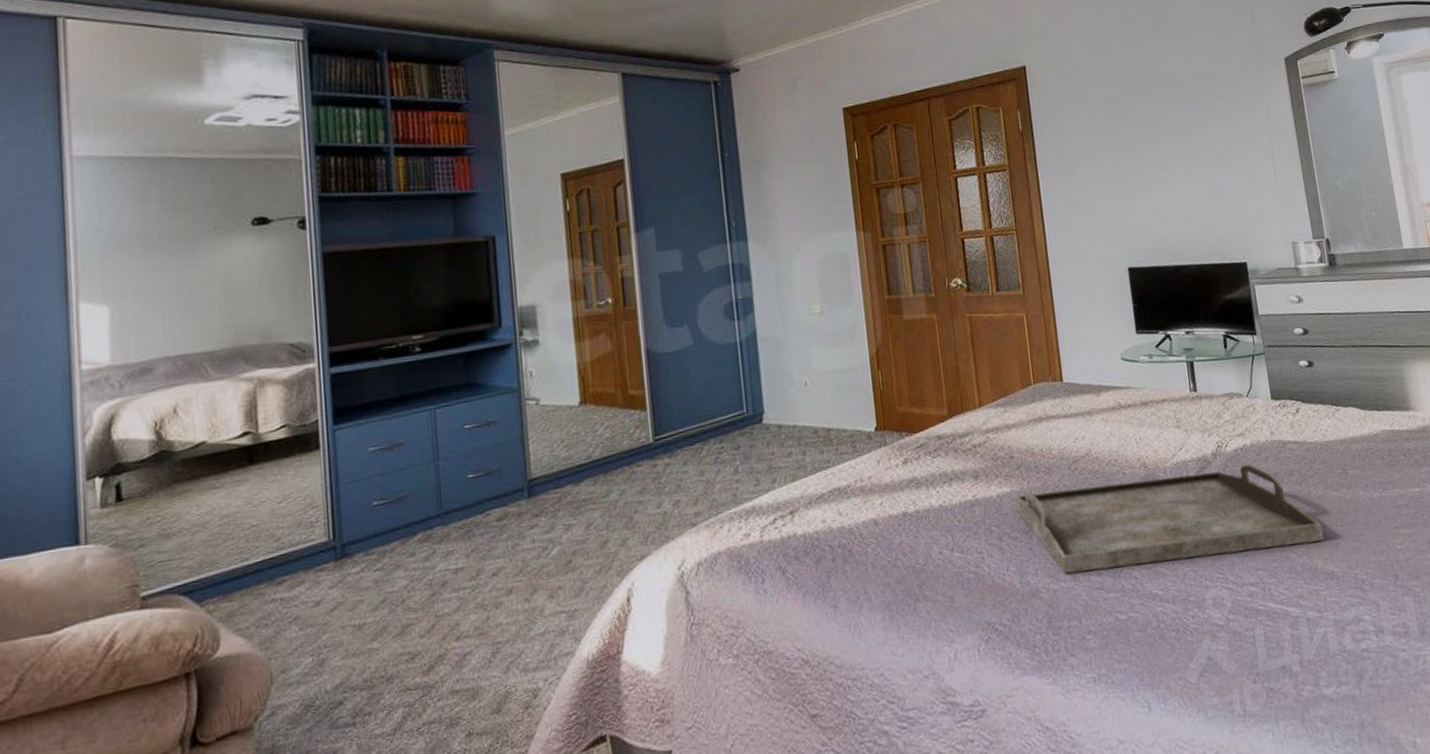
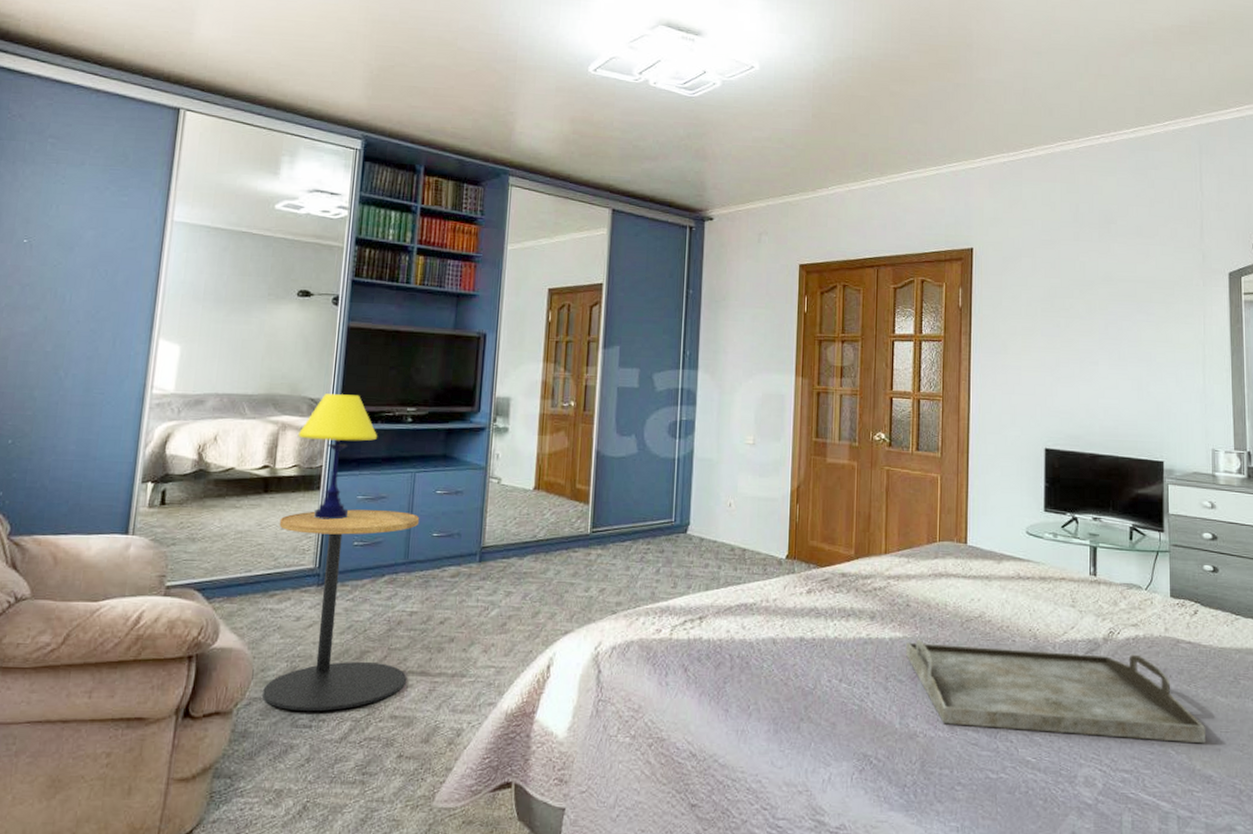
side table: none [275,456,462,711] -> present [262,509,420,712]
table lamp: none [280,330,382,484] -> present [297,393,378,520]

